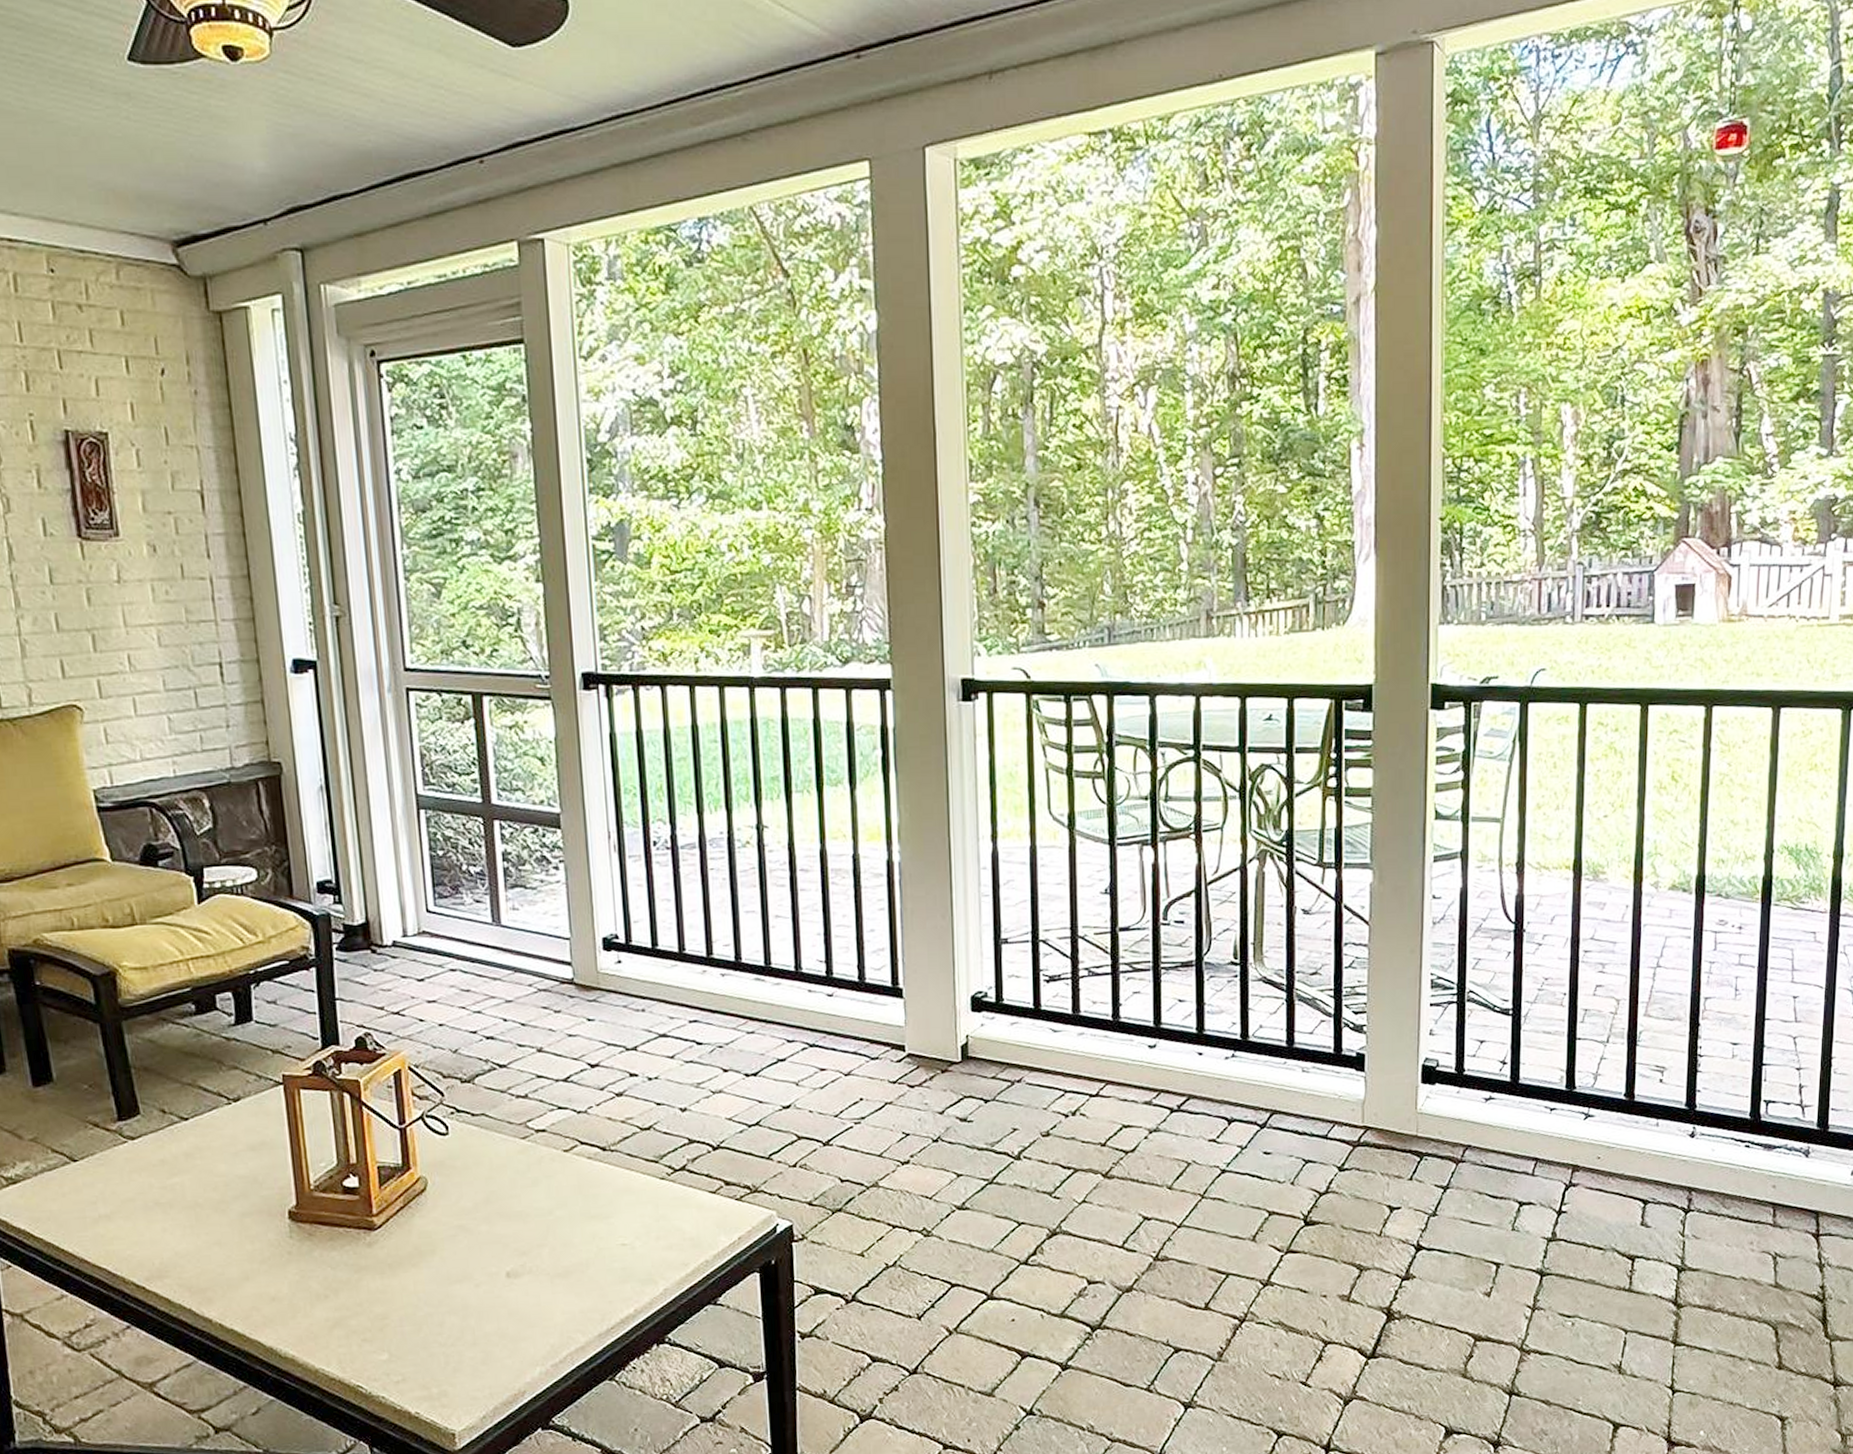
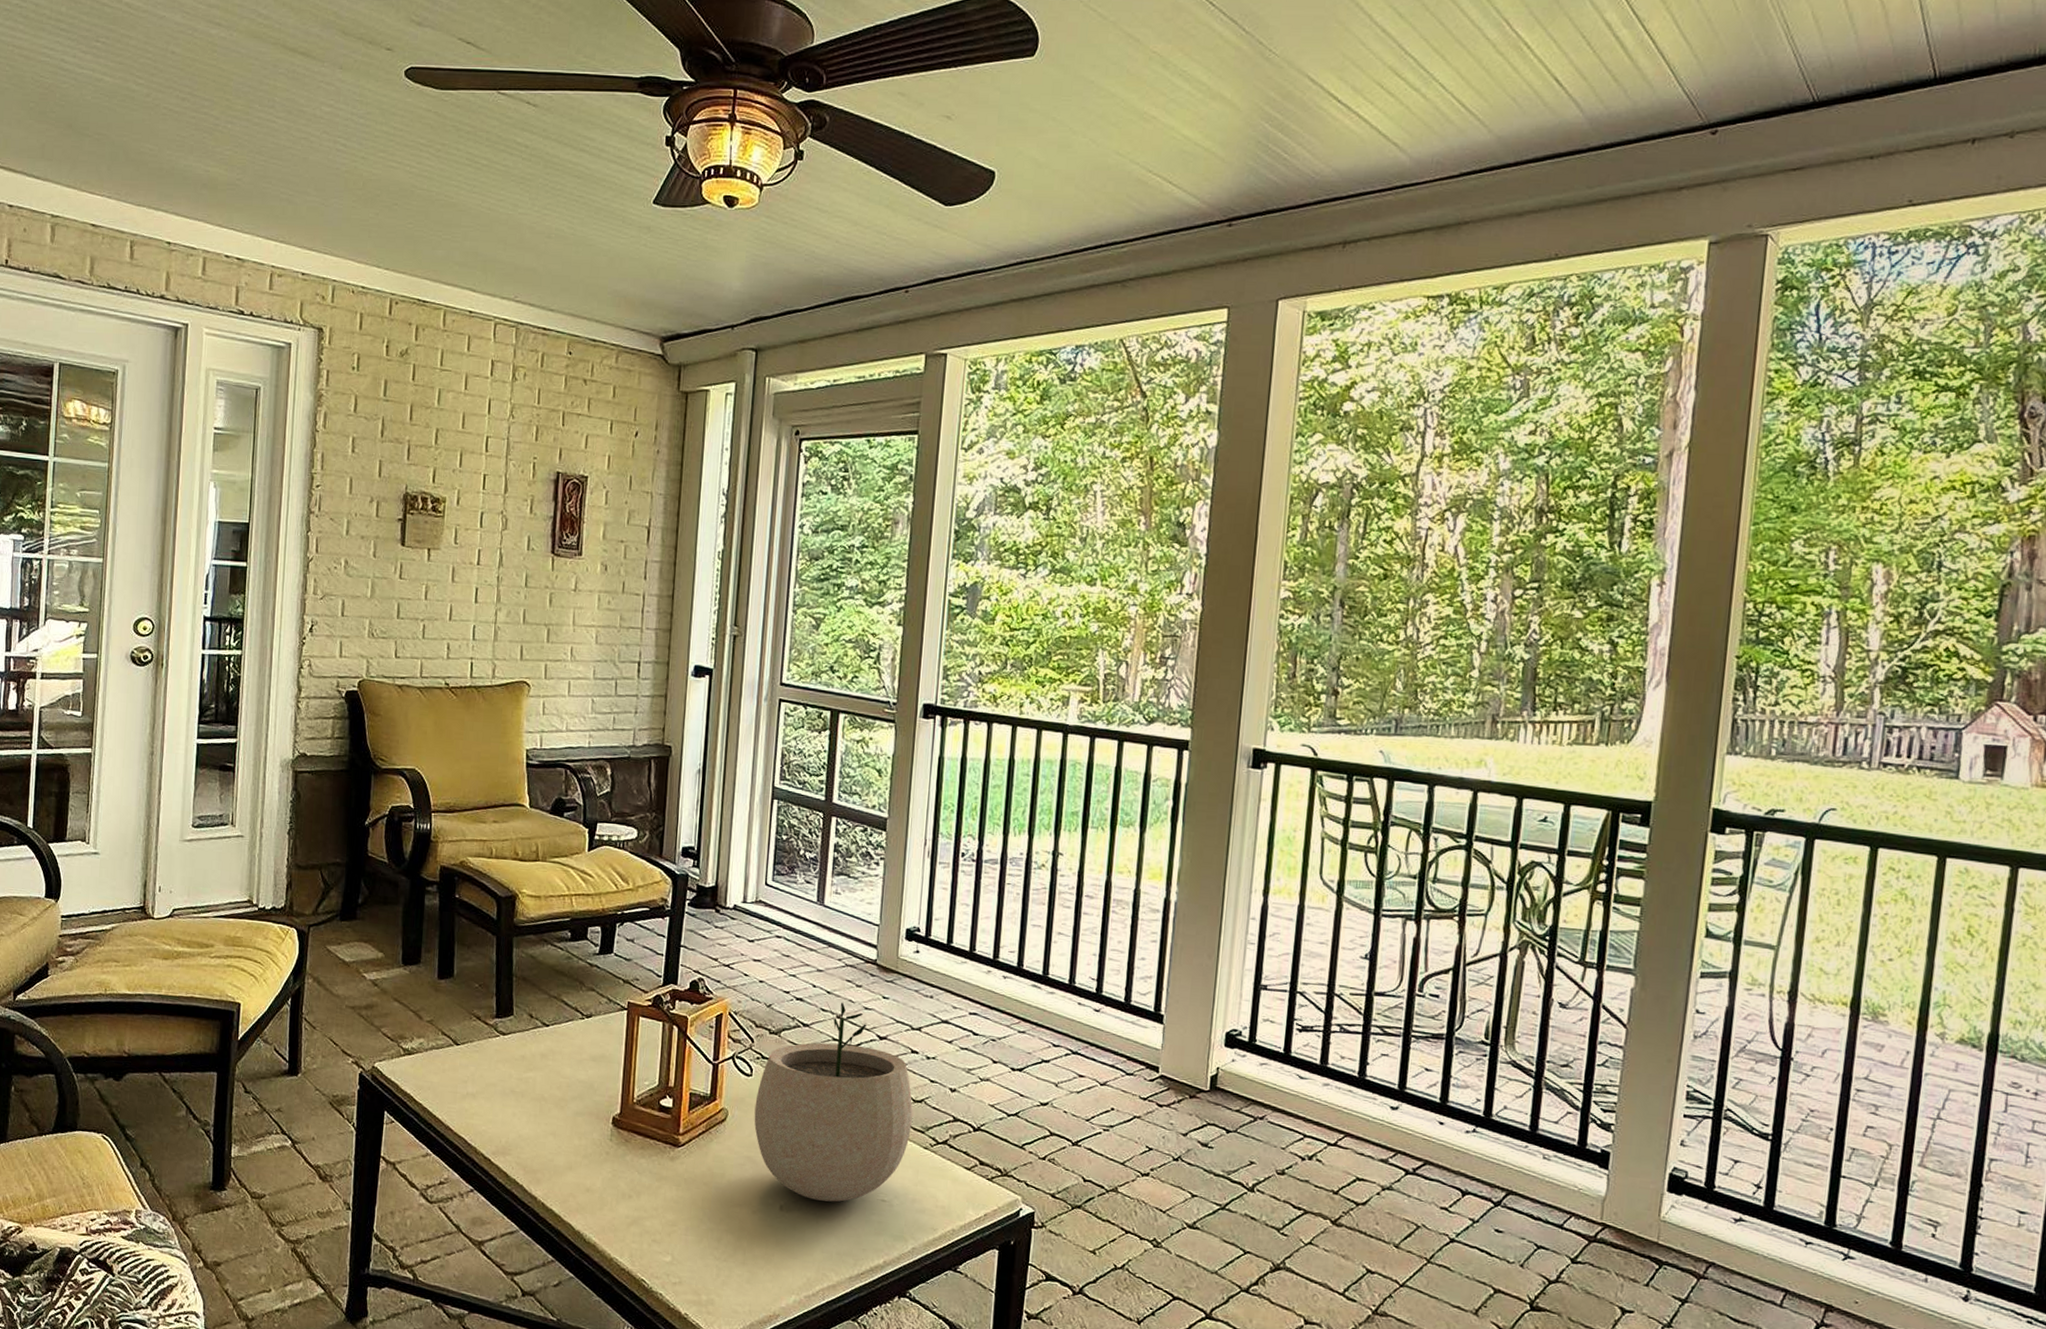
plant pot: none [457,1032,643,1259] -> present [754,1001,913,1202]

